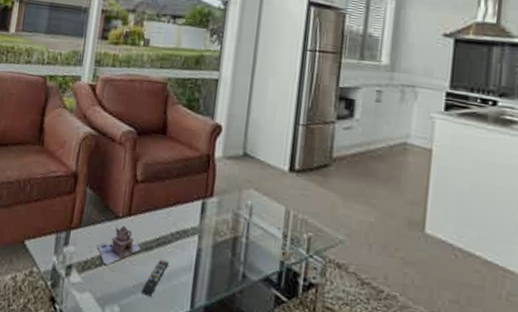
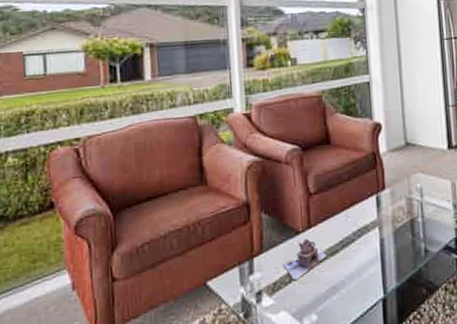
remote control: present [141,260,169,297] -> none [334,259,356,297]

